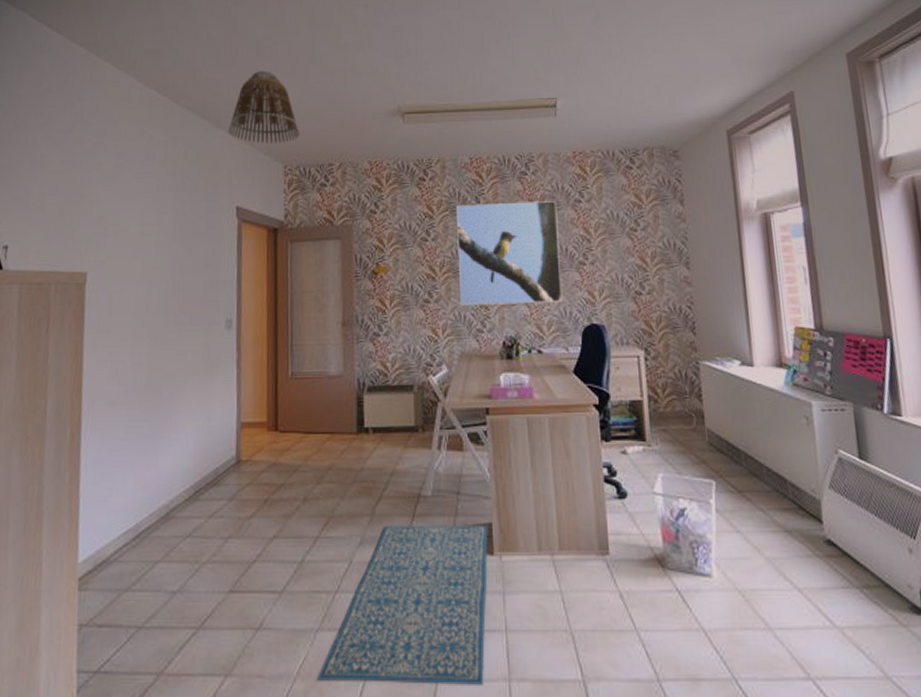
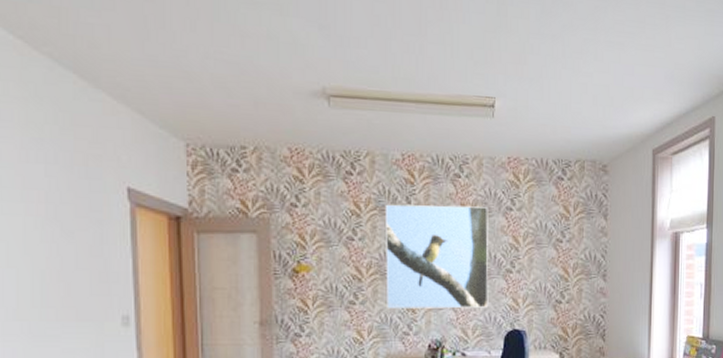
lamp shade: present [228,71,299,144] -> none [111,21,204,116]

